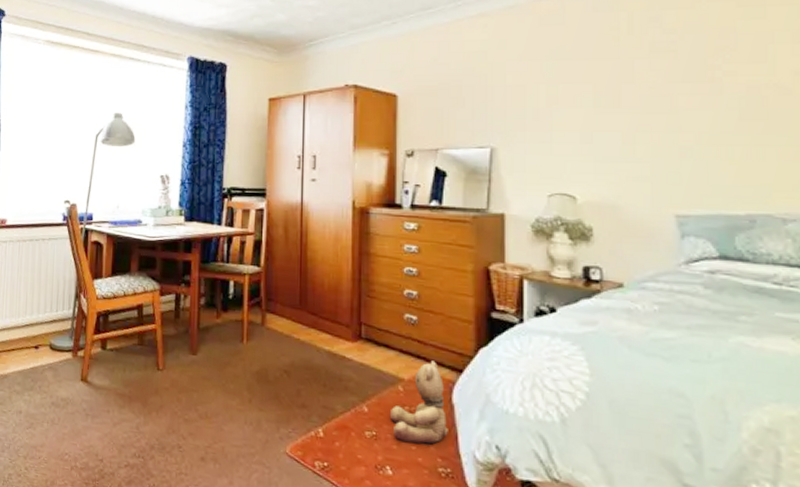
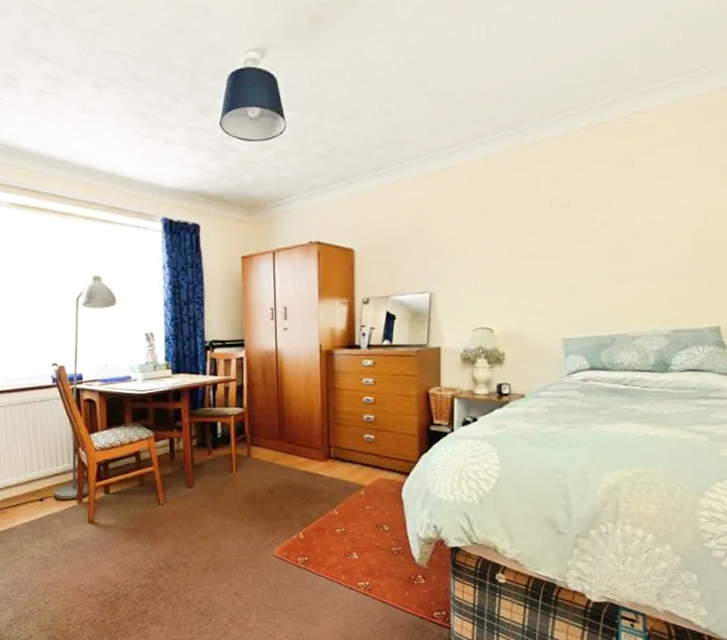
teddy bear: present [389,360,448,446] -> none [354,469,399,533]

